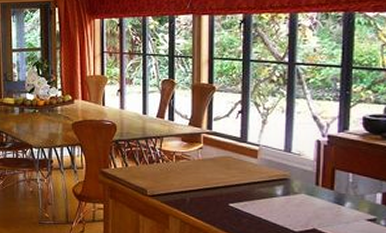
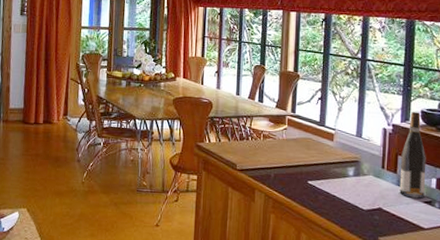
wine bottle: none [337,119,369,216] -> present [399,112,426,199]

